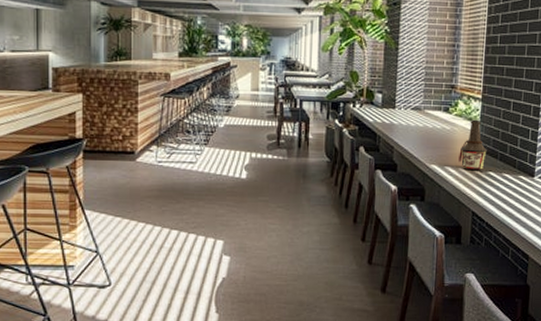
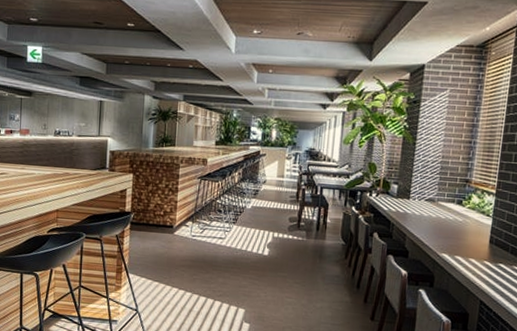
bottle: present [458,119,487,171] -> none [469,213,498,262]

